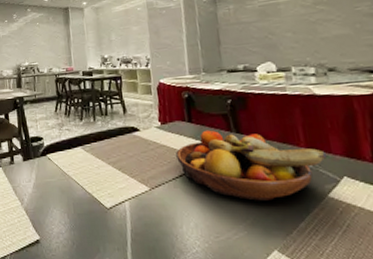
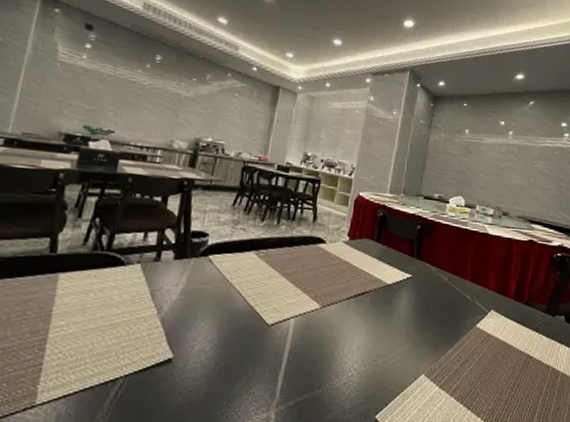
fruit bowl: present [176,130,328,201] -> none [356,252,484,327]

